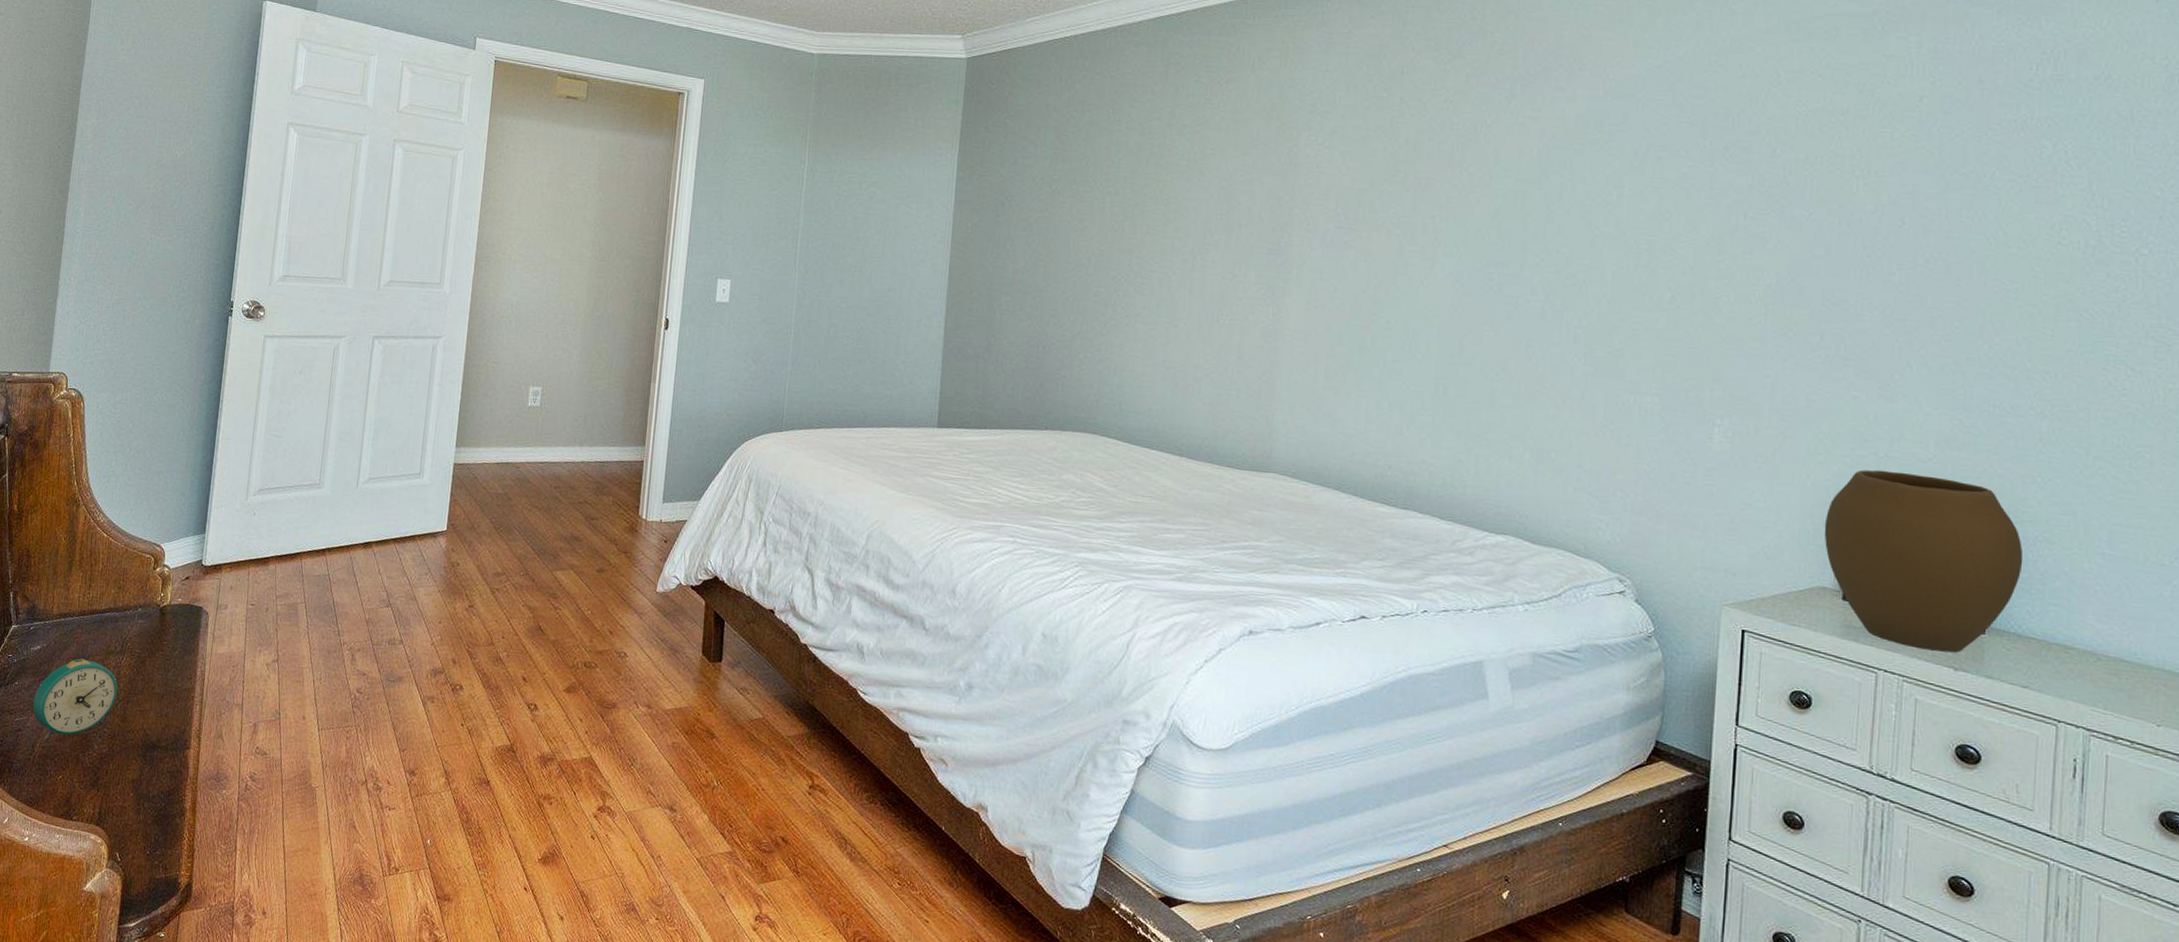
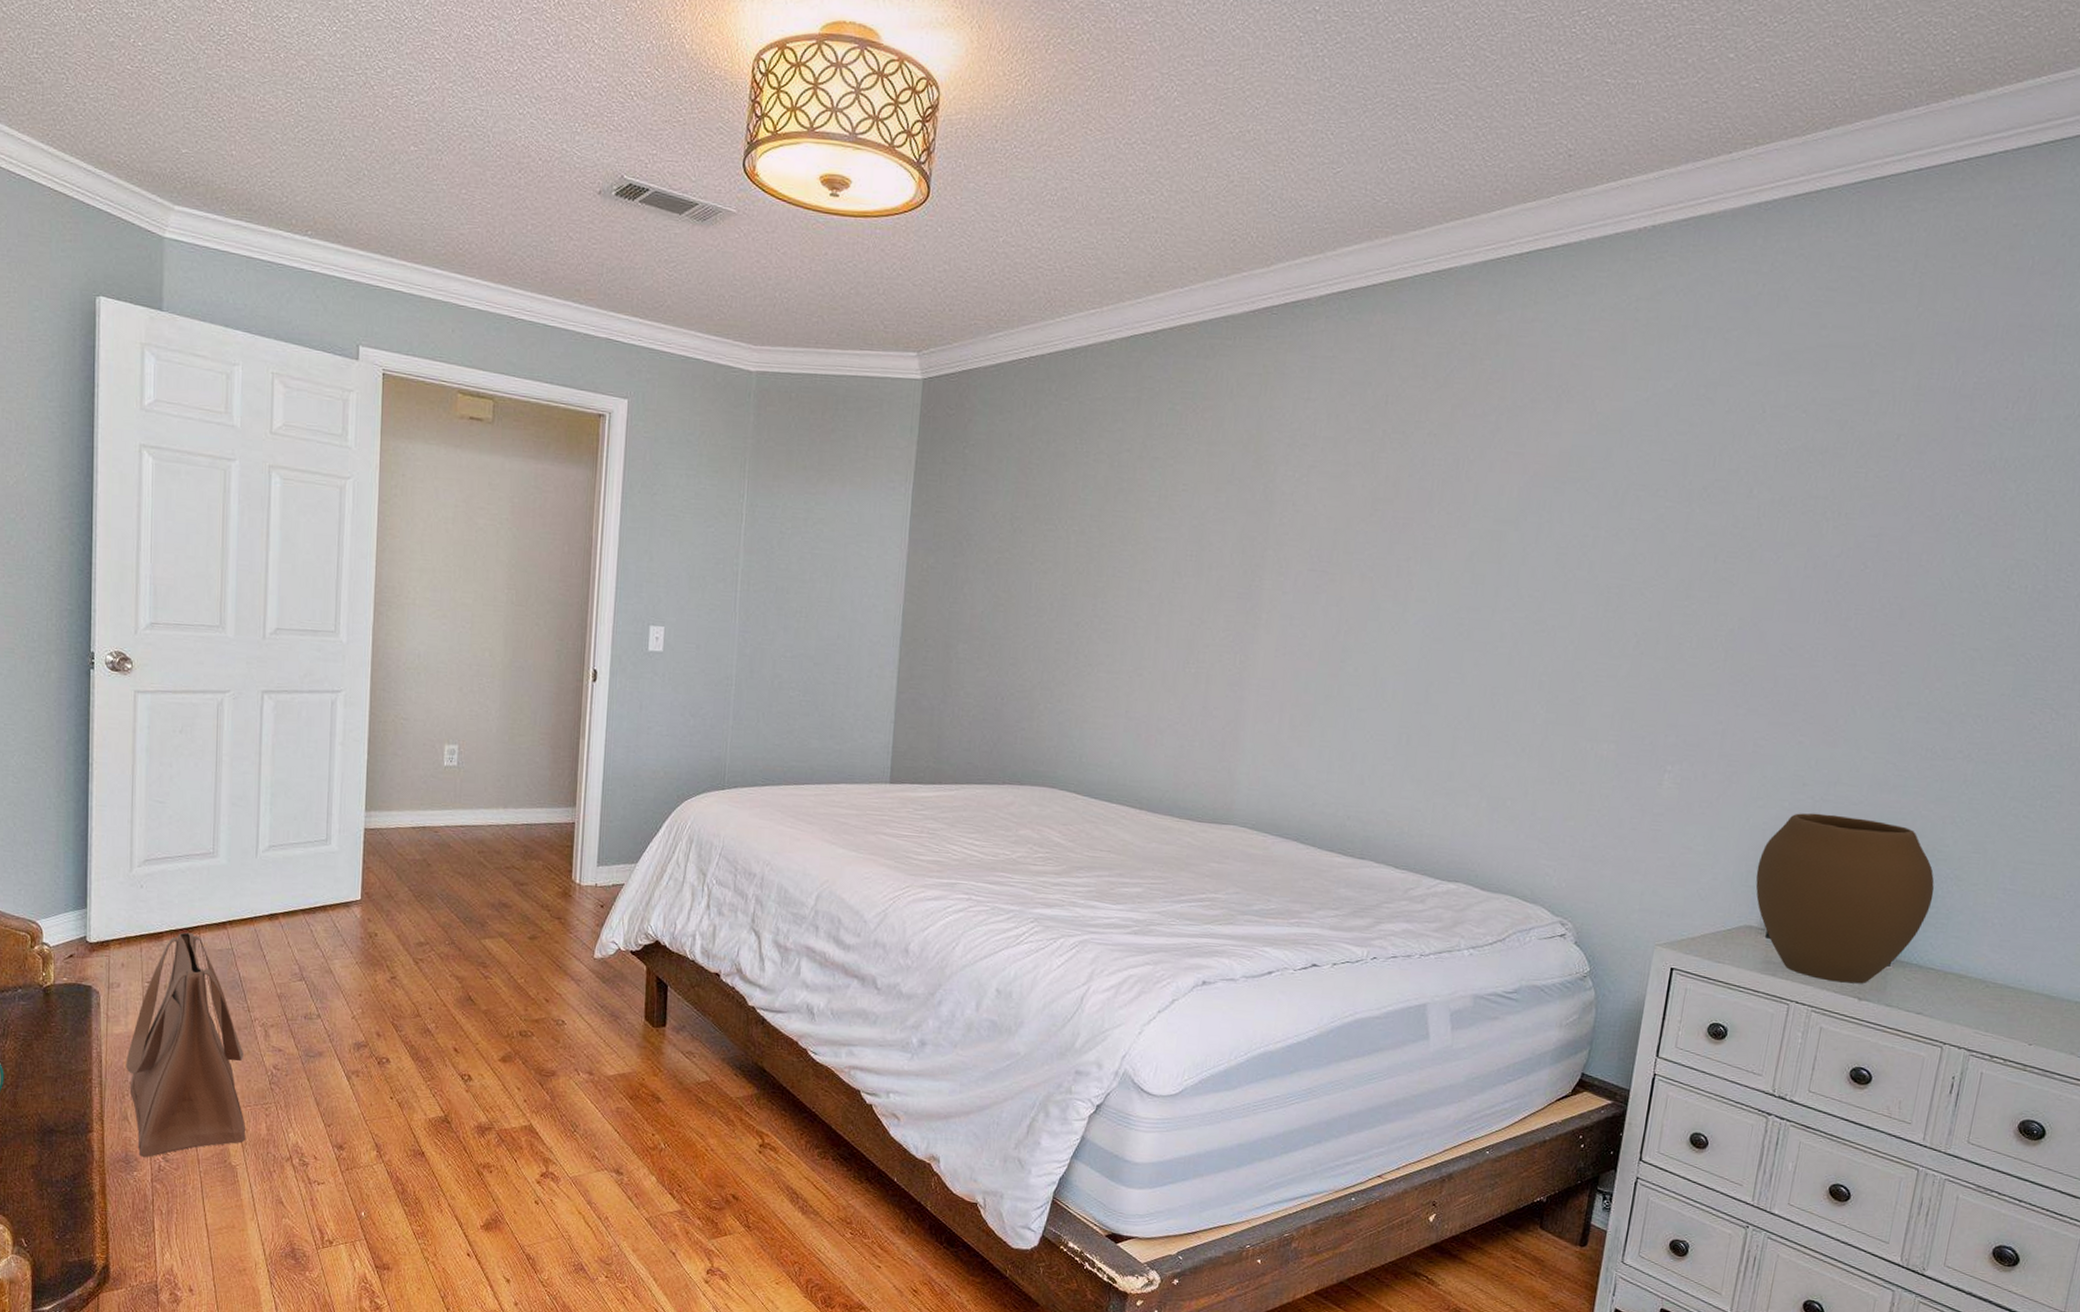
tote bag: none [225,558,331,777] -> present [126,932,246,1158]

